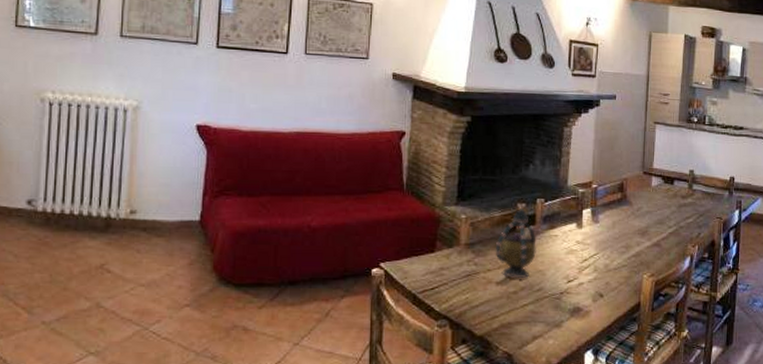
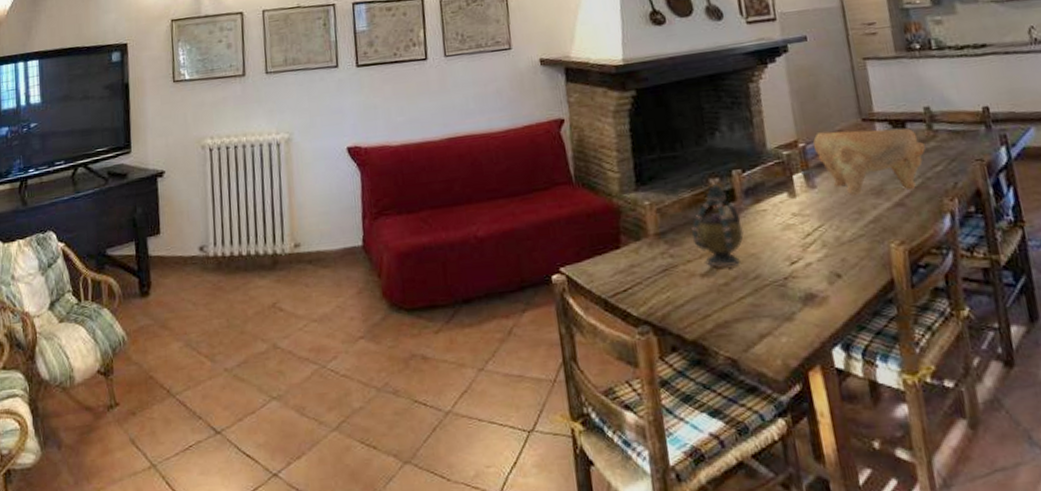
decorative bowl: none [604,178,684,235] -> present [813,128,925,195]

